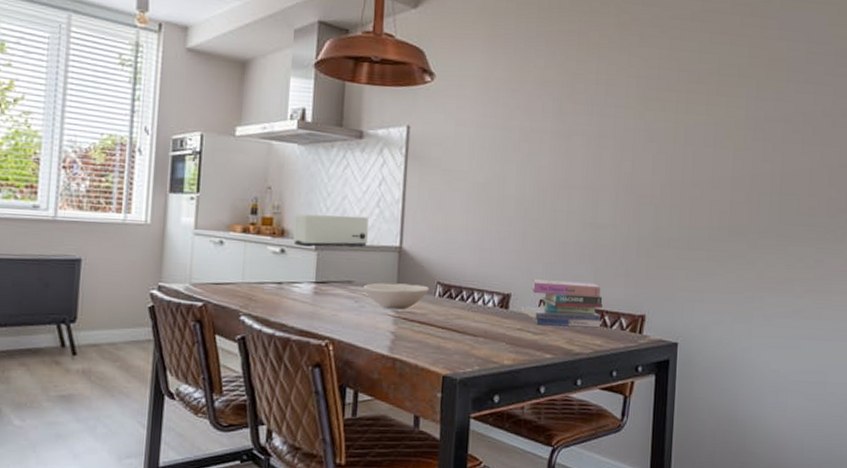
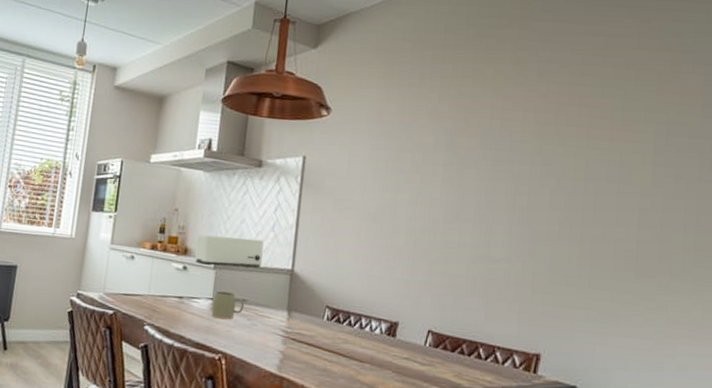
mug: none [314,273,351,304] -> present [211,291,245,320]
bowl: present [363,282,429,310] -> none [255,302,318,331]
books: present [521,279,603,328] -> none [408,309,495,364]

